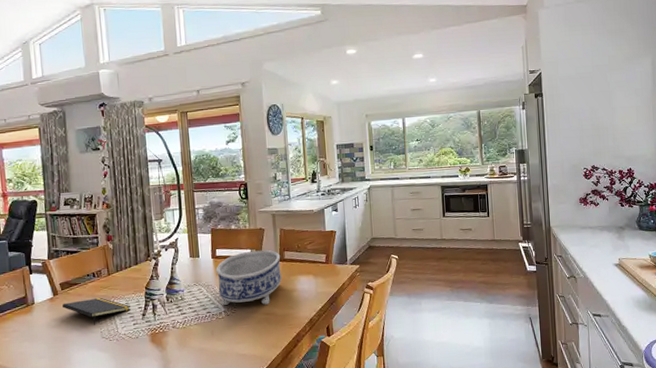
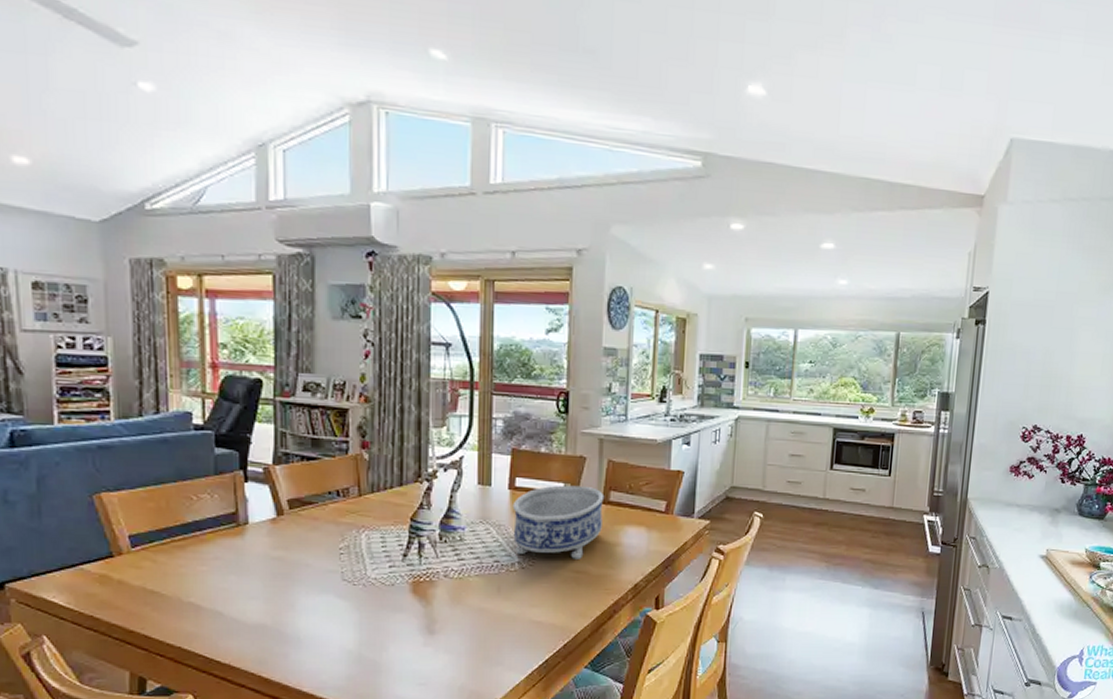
notepad: present [62,297,131,325] -> none [289,525,387,562]

